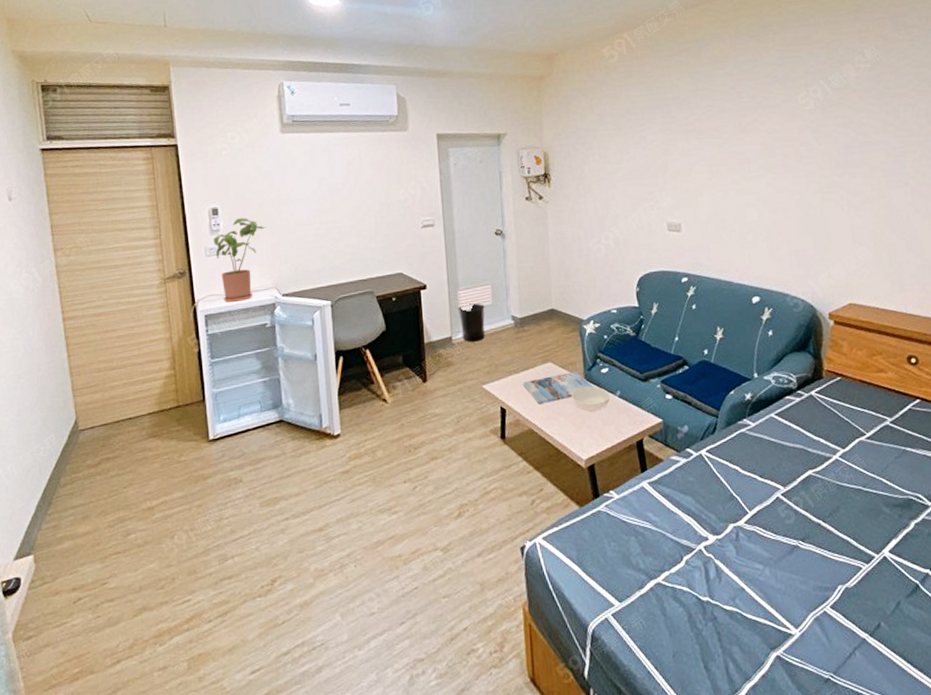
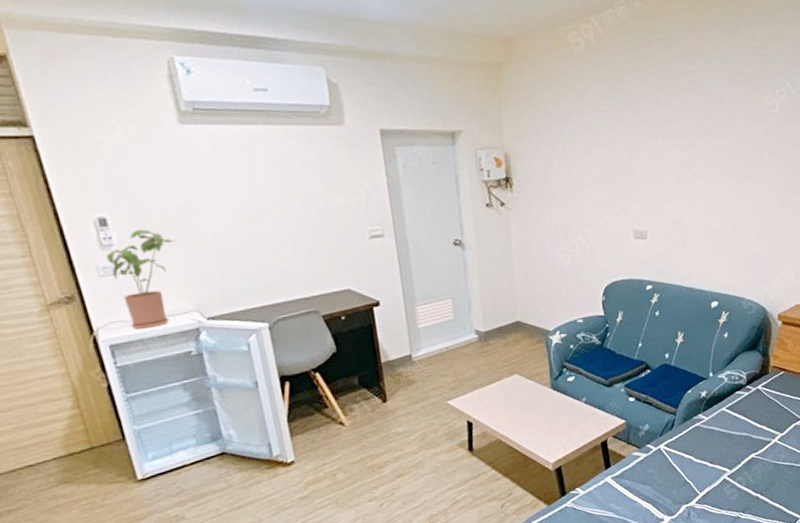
waste bin: present [458,304,485,342] -> none [417,319,447,359]
magazine: present [523,371,594,405] -> none [489,381,561,416]
bowl: present [570,386,611,412] -> none [537,394,577,419]

